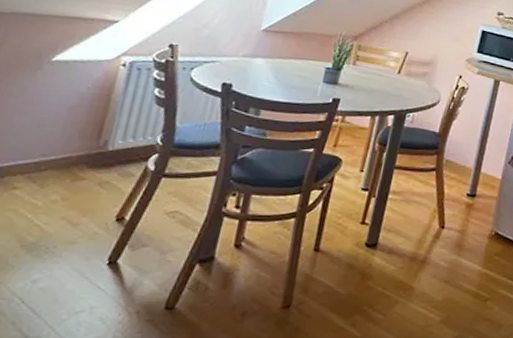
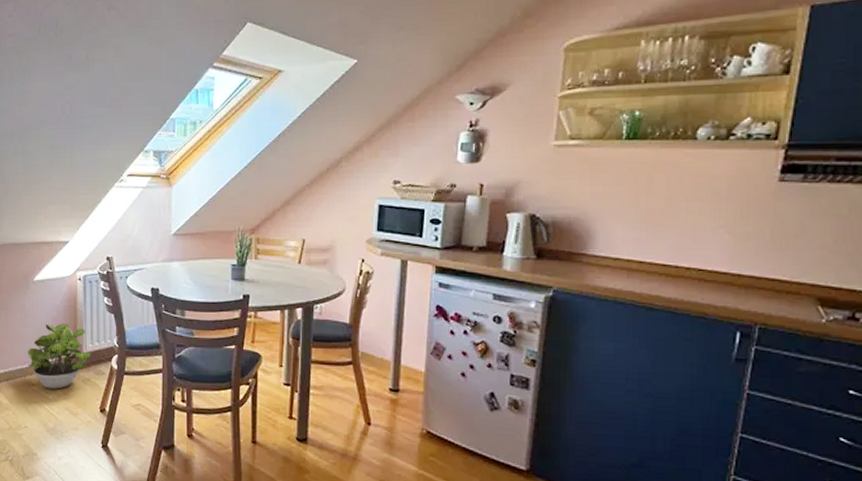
potted plant: none [10,113,120,194] -> present [27,323,91,389]

